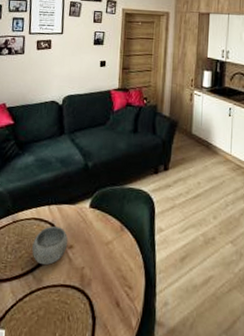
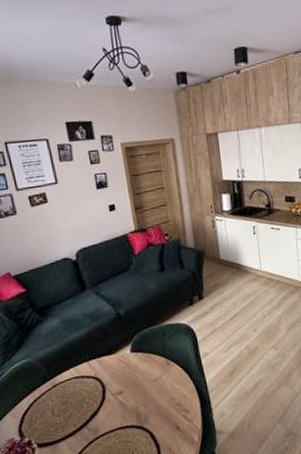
bowl: present [32,226,69,266] -> none [79,378,117,417]

